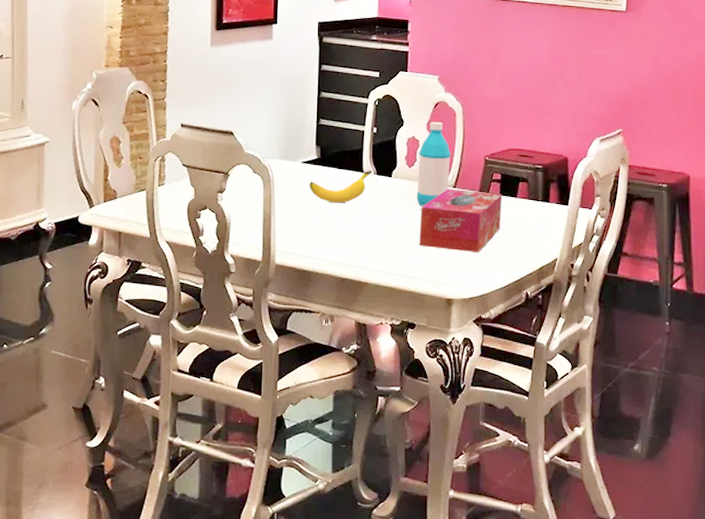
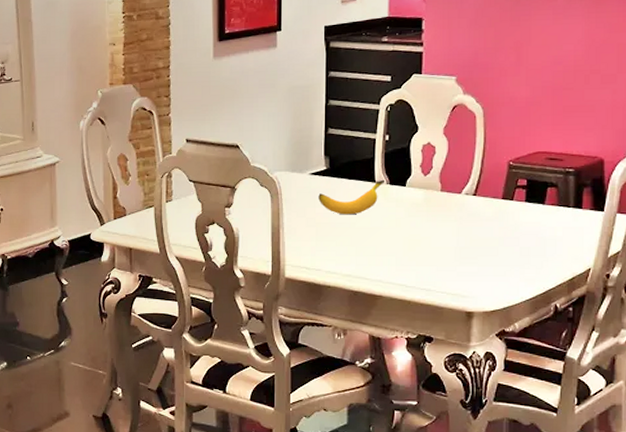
water bottle: present [416,121,451,206] -> none [433,125,470,216]
tissue box: present [419,188,503,252] -> none [436,196,529,263]

